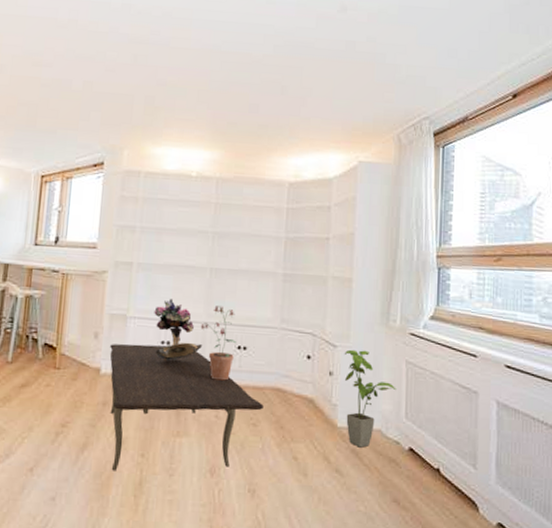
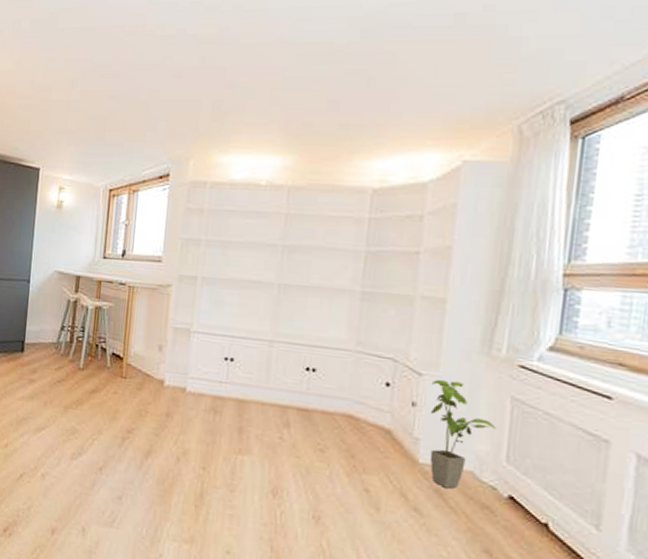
dining table: present [109,344,264,471] -> none [173,357,333,491]
bouquet: present [154,298,202,362] -> none [218,314,267,379]
potted plant: present [200,306,236,381] -> none [266,324,305,402]

